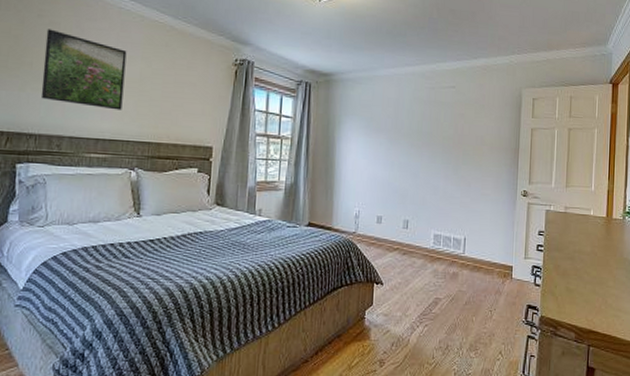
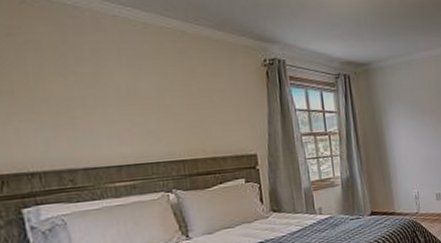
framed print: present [40,29,127,110] -> none [23,49,143,132]

